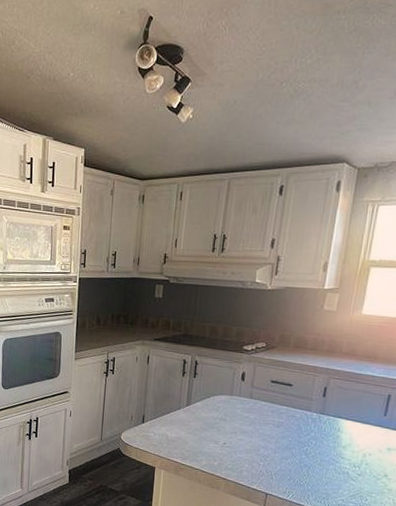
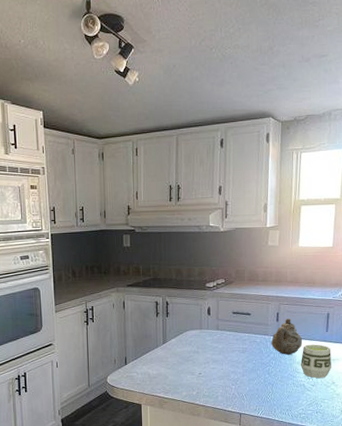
teapot: none [312,395,353,437] -> present [270,318,303,355]
cup: none [346,427,388,469] -> present [300,344,331,379]

